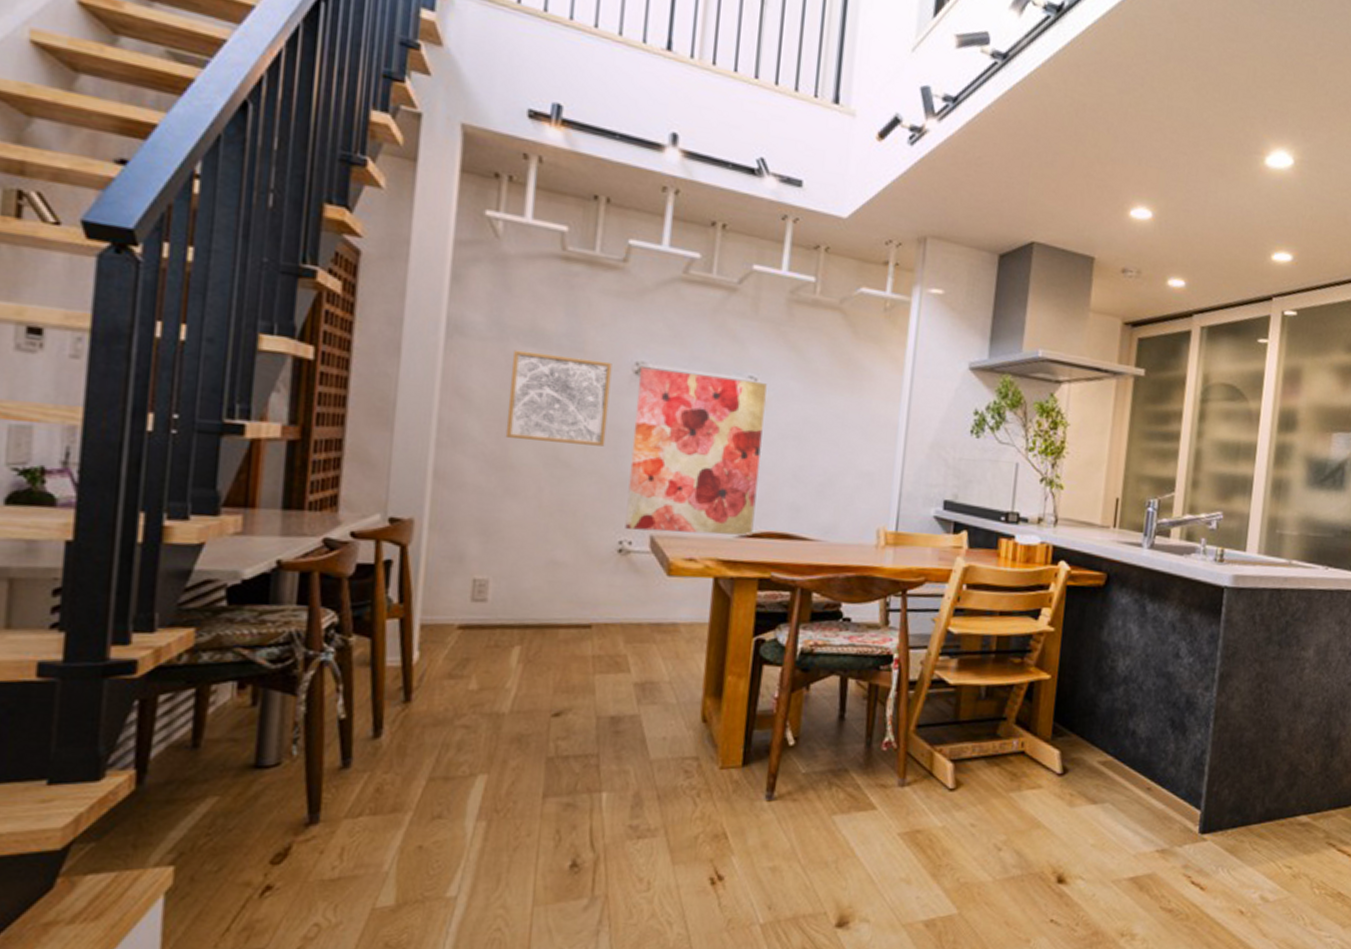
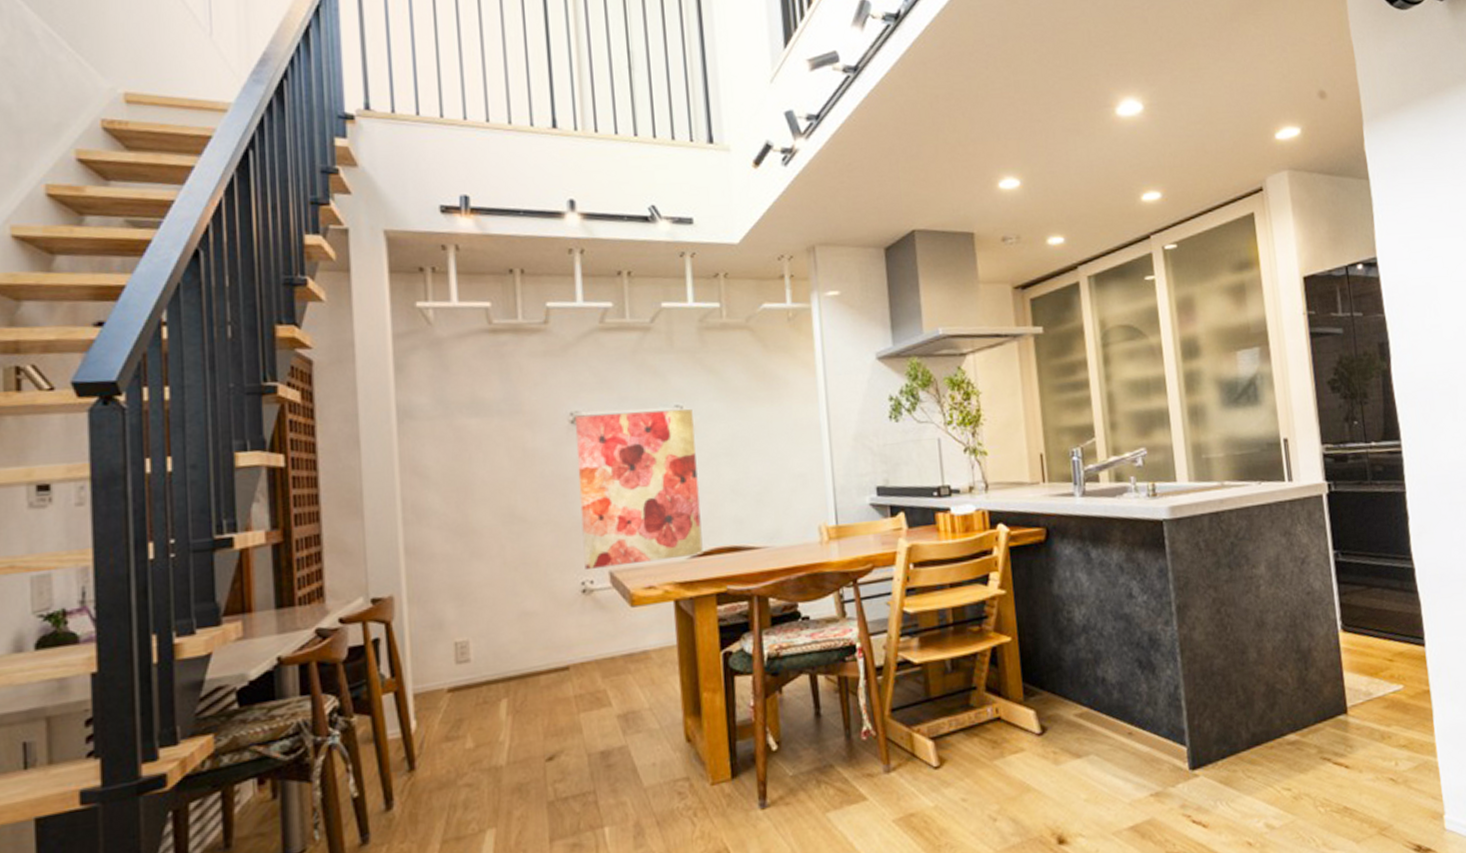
wall art: present [505,350,612,447] -> none [459,417,555,504]

